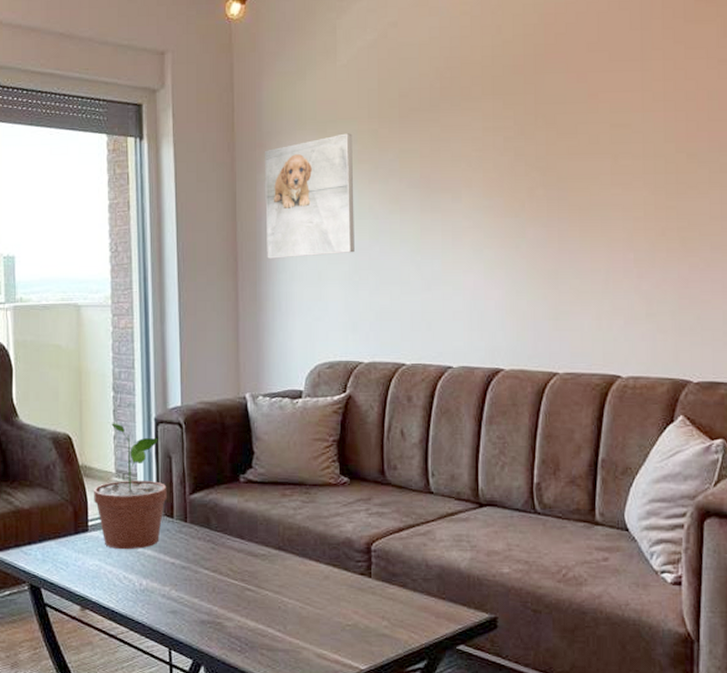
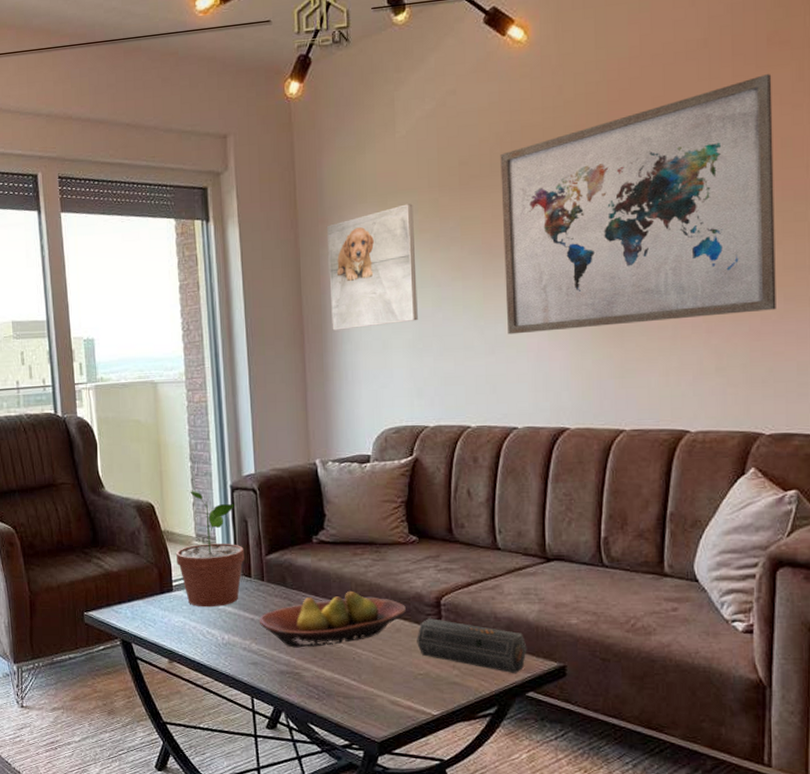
fruit bowl: none [180,535,335,595] -> present [259,592,406,648]
speaker: none [345,565,458,626] -> present [417,618,527,674]
wall art: none [440,28,703,271] -> present [500,74,776,335]

